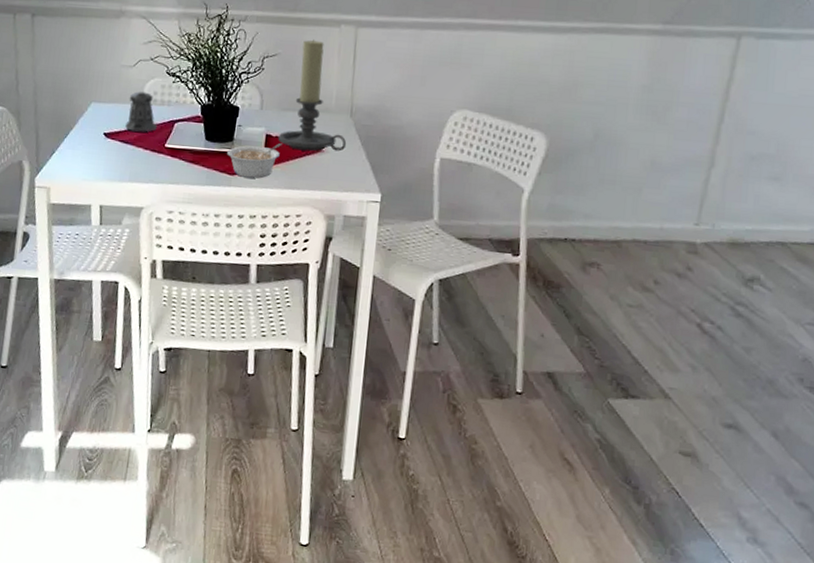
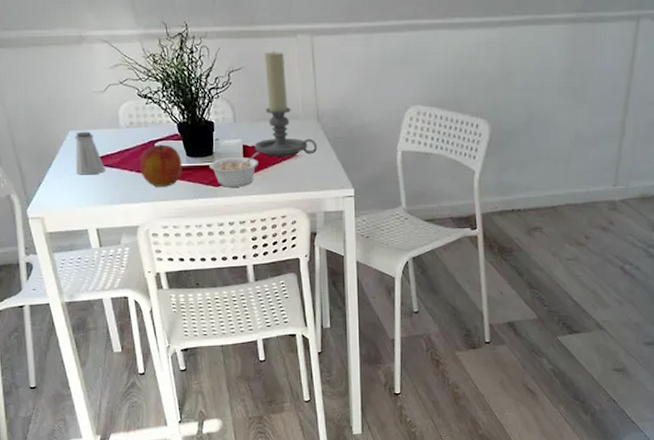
saltshaker: none [90,104,121,150] -> present [75,131,105,175]
pepper shaker: present [125,91,157,132] -> none [105,116,138,155]
apple: none [155,125,200,170] -> present [140,144,182,187]

